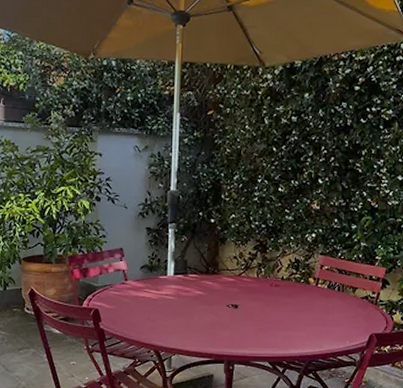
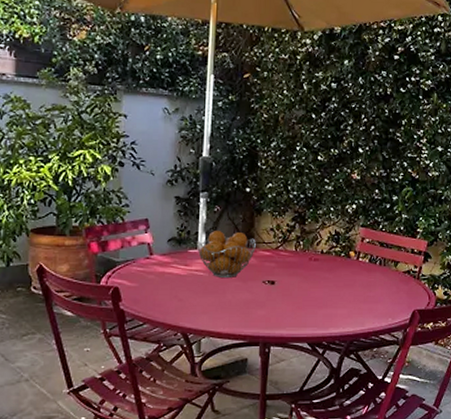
fruit basket: none [165,258,220,301] -> present [196,230,256,277]

